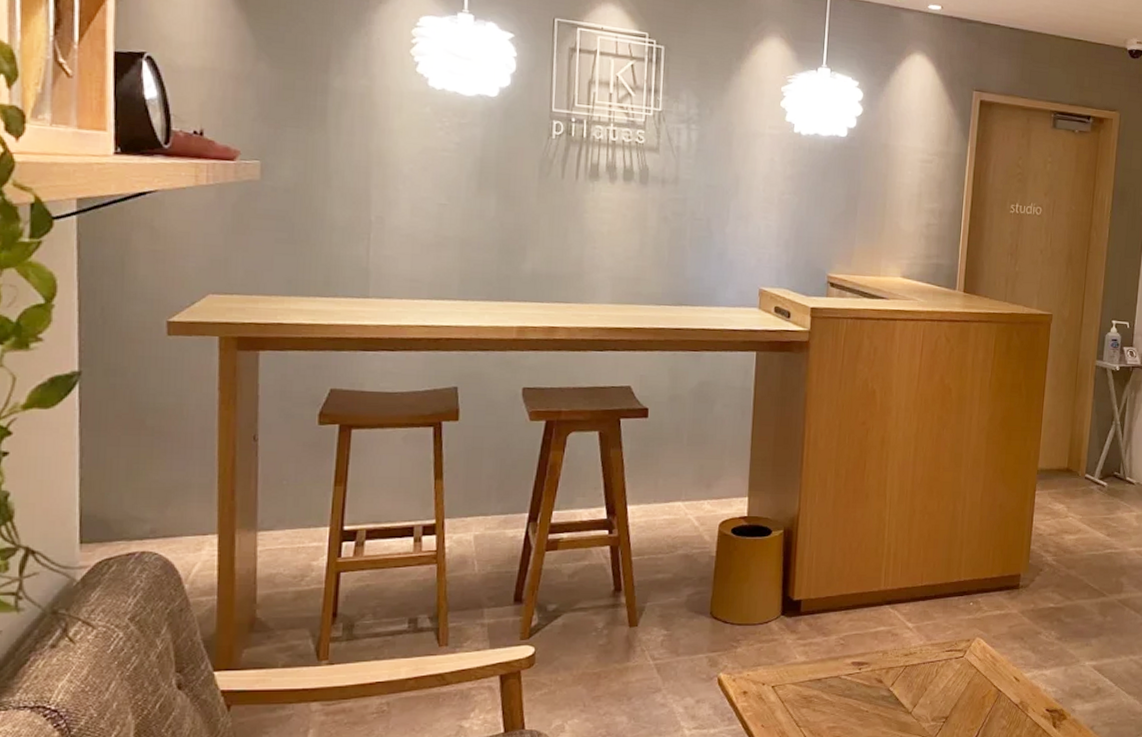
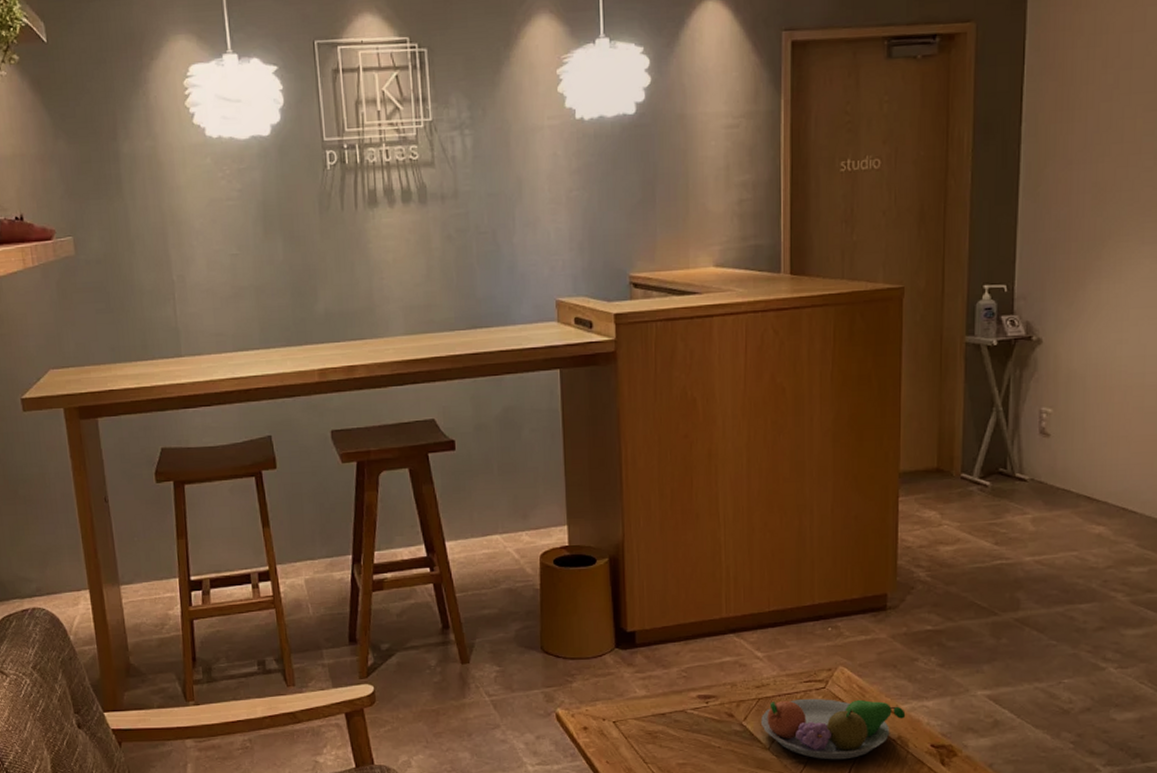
fruit bowl: none [906,666,1028,723] -> present [761,698,906,760]

